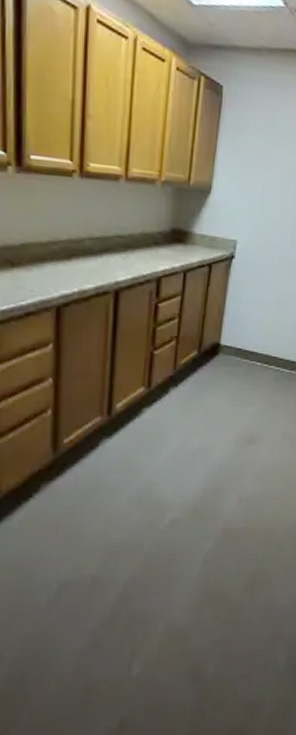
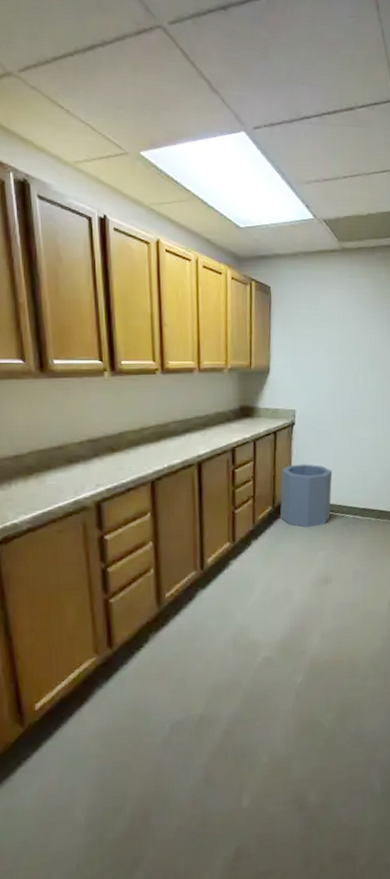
trash can: none [206,304,272,379] -> present [280,464,333,527]

